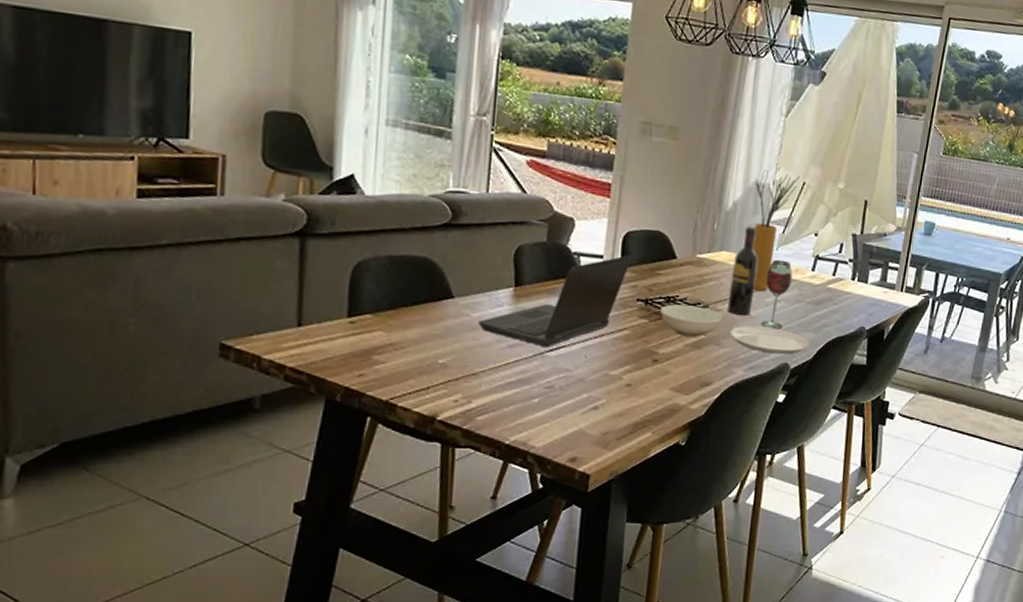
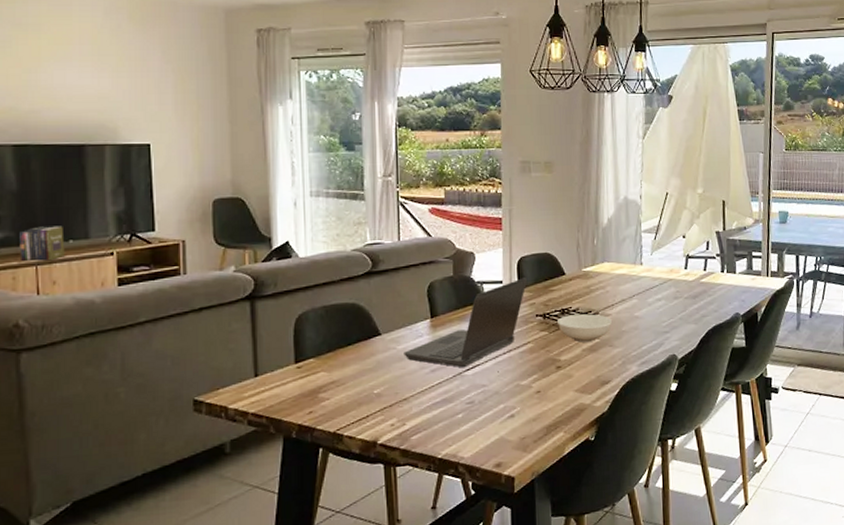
books: none [13,111,73,156] -> present [19,226,65,262]
wine bottle: present [727,226,759,315] -> none [614,237,638,317]
plate: present [729,325,809,354] -> none [620,324,692,348]
vase: present [753,165,800,292] -> none [625,181,662,294]
wineglass: present [761,259,793,329] -> none [645,263,669,326]

